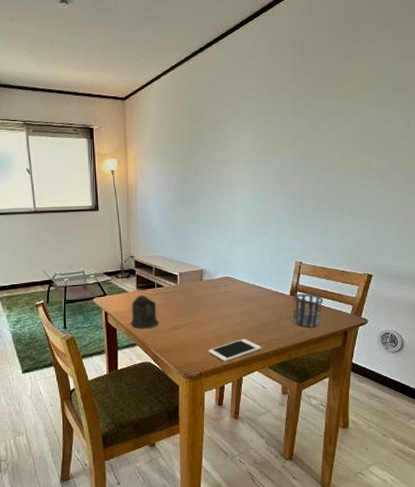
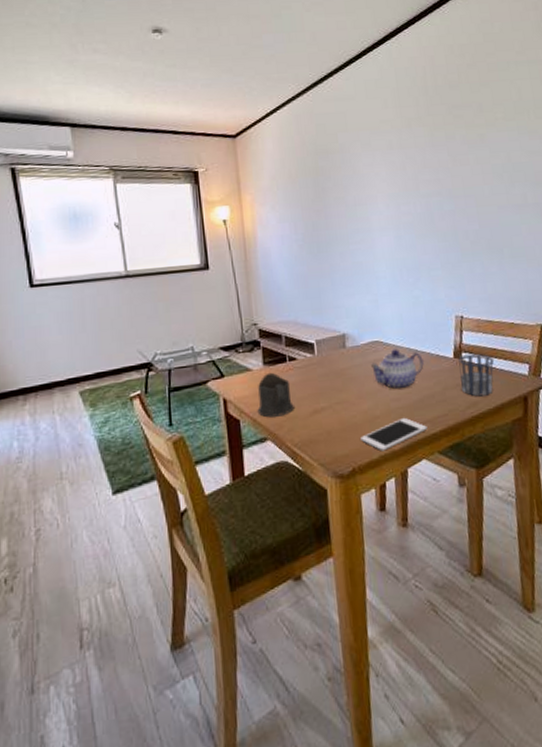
teapot: none [222,284,265,316] -> present [371,349,424,389]

